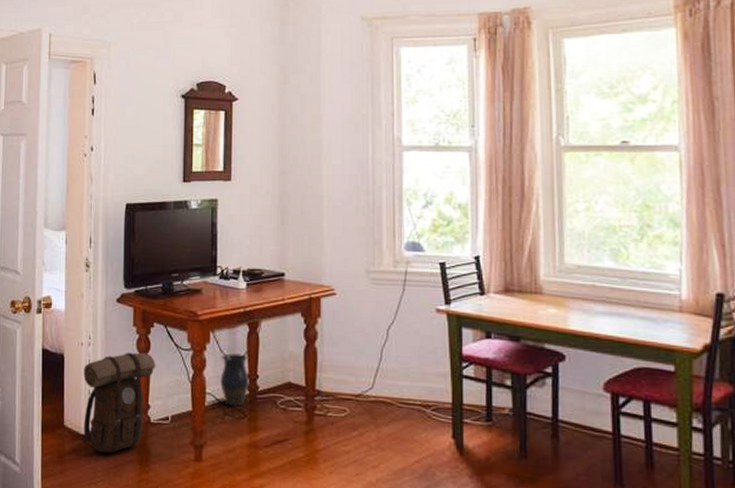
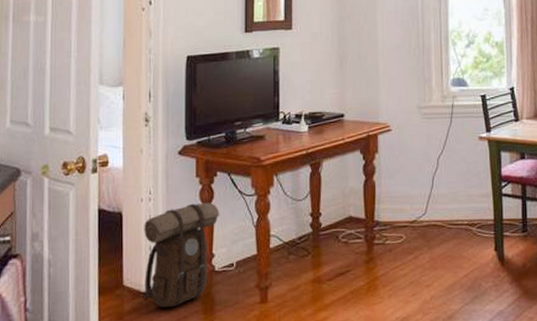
vase: present [220,353,250,407] -> none [284,194,313,246]

